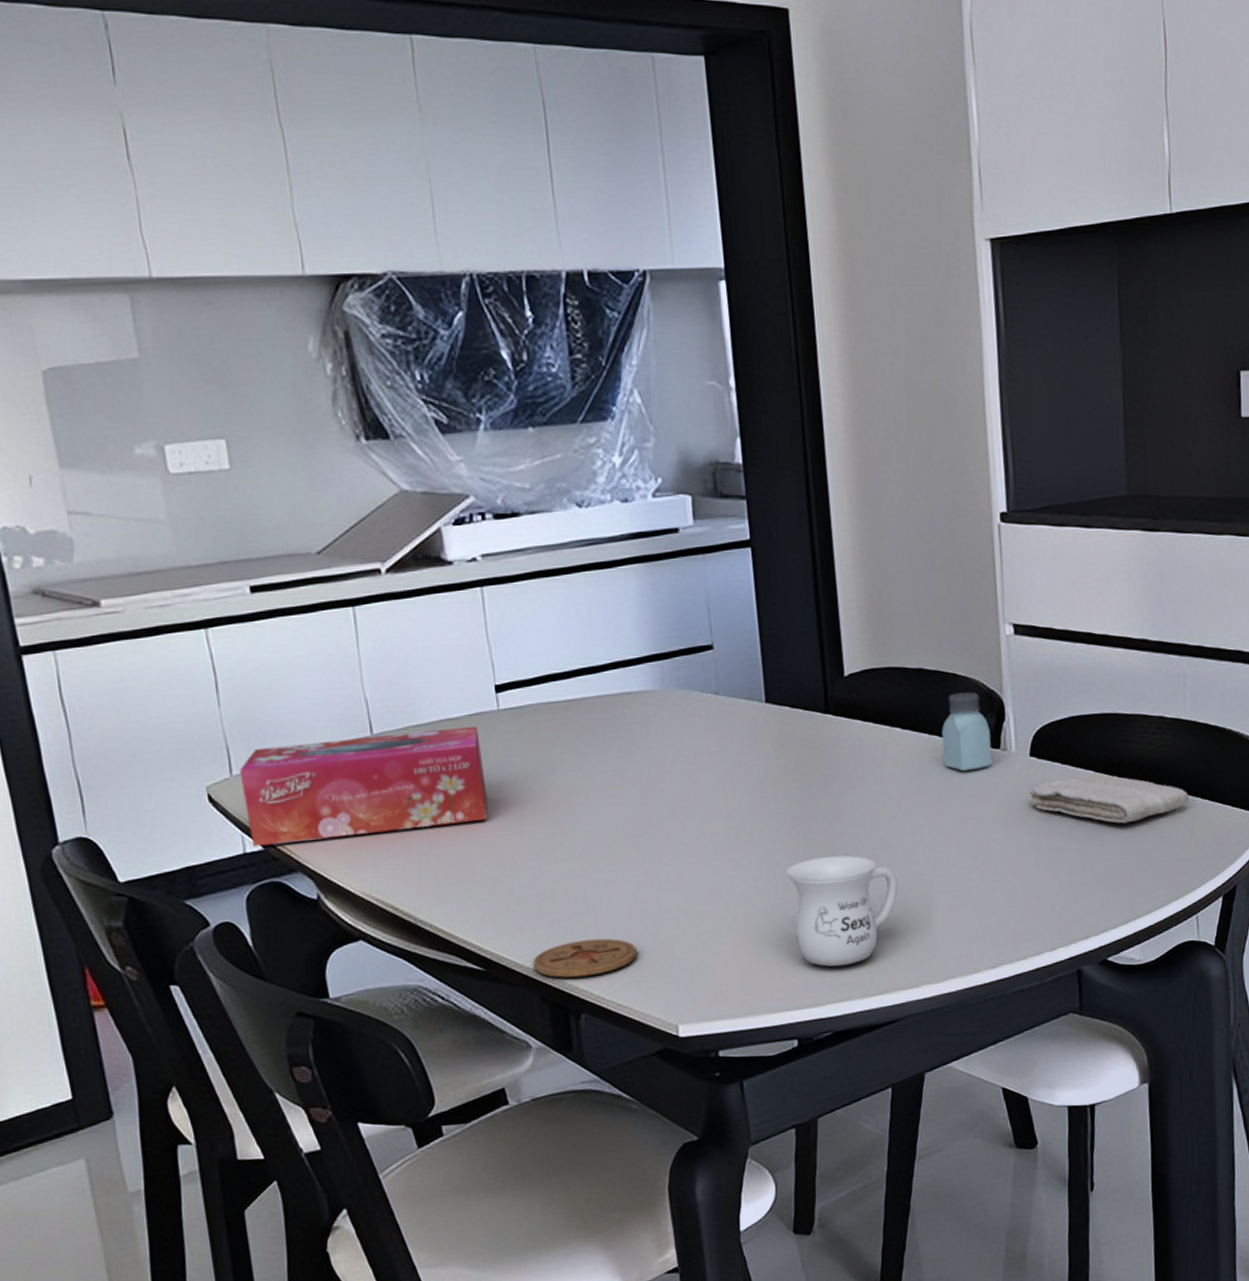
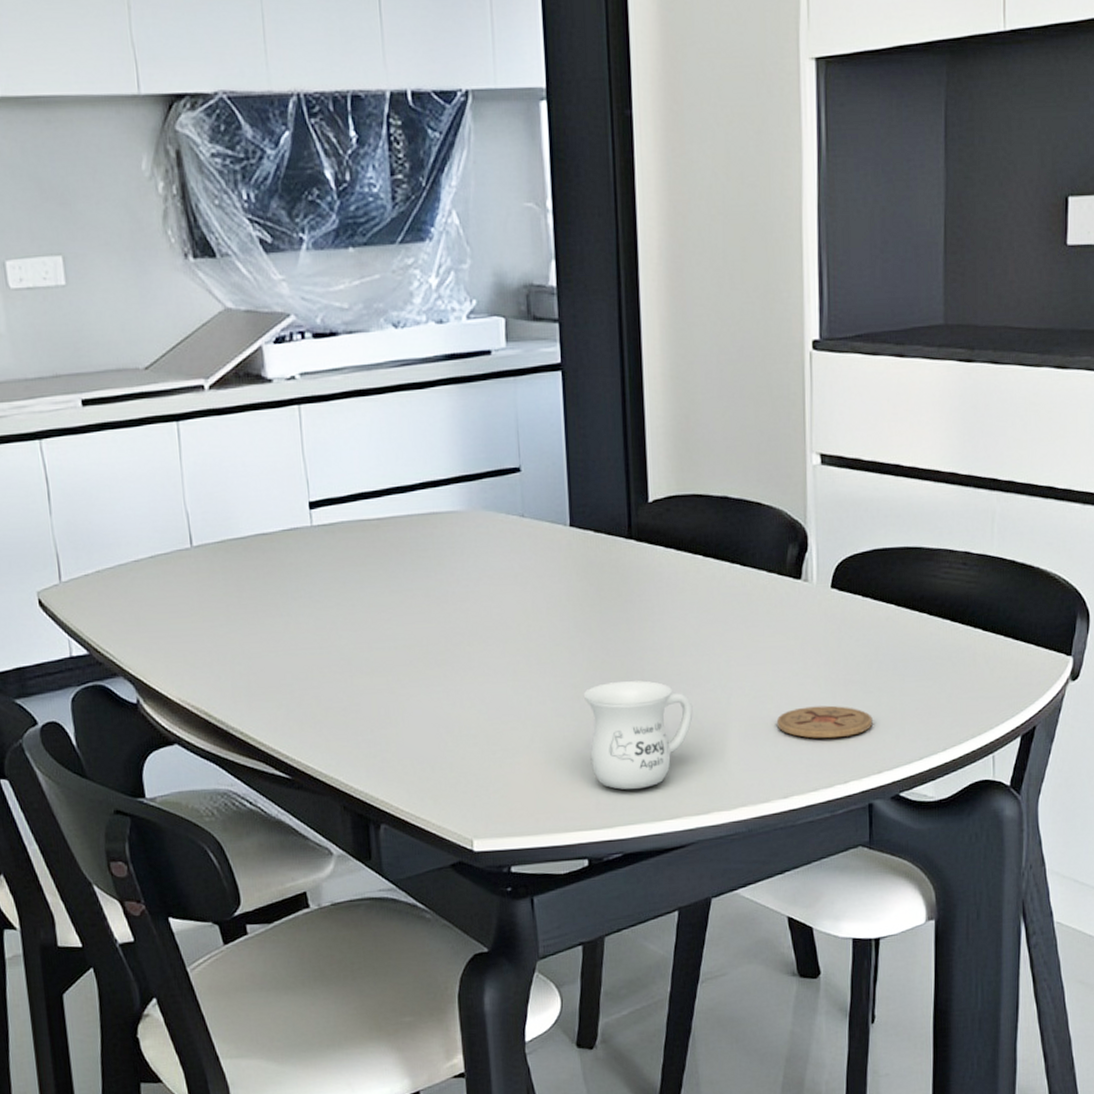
tissue box: present [239,725,488,847] -> none [67,541,299,651]
coaster: present [533,938,638,978] -> none [336,752,437,789]
saltshaker: present [942,692,993,772] -> none [743,521,793,601]
coaster: none [982,873,1077,907] -> present [776,705,873,739]
washcloth: present [1027,773,1190,824] -> none [826,607,992,659]

